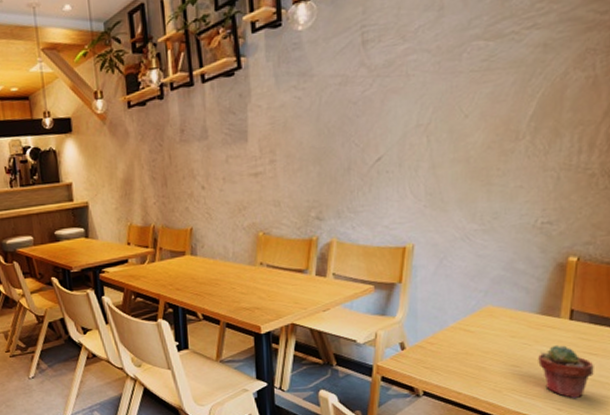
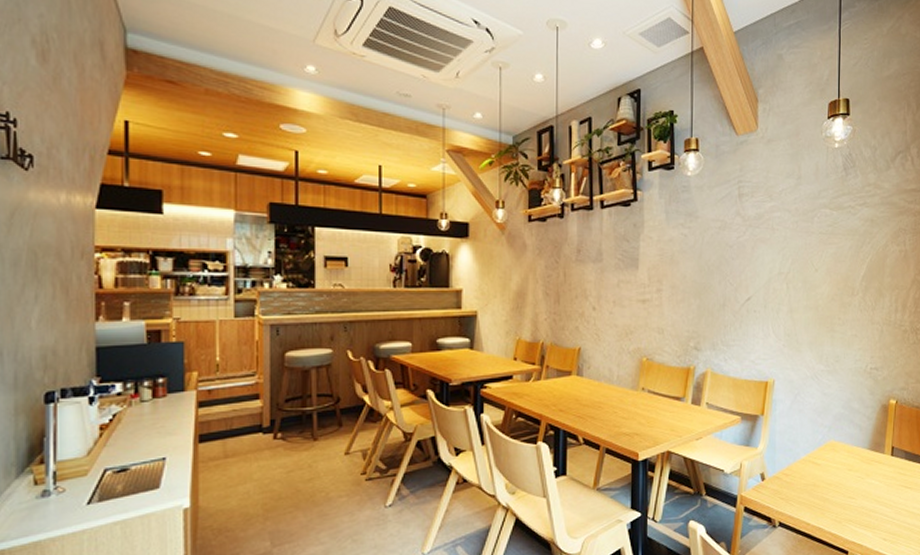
potted succulent: present [538,344,594,399] -> none [869,478,909,530]

